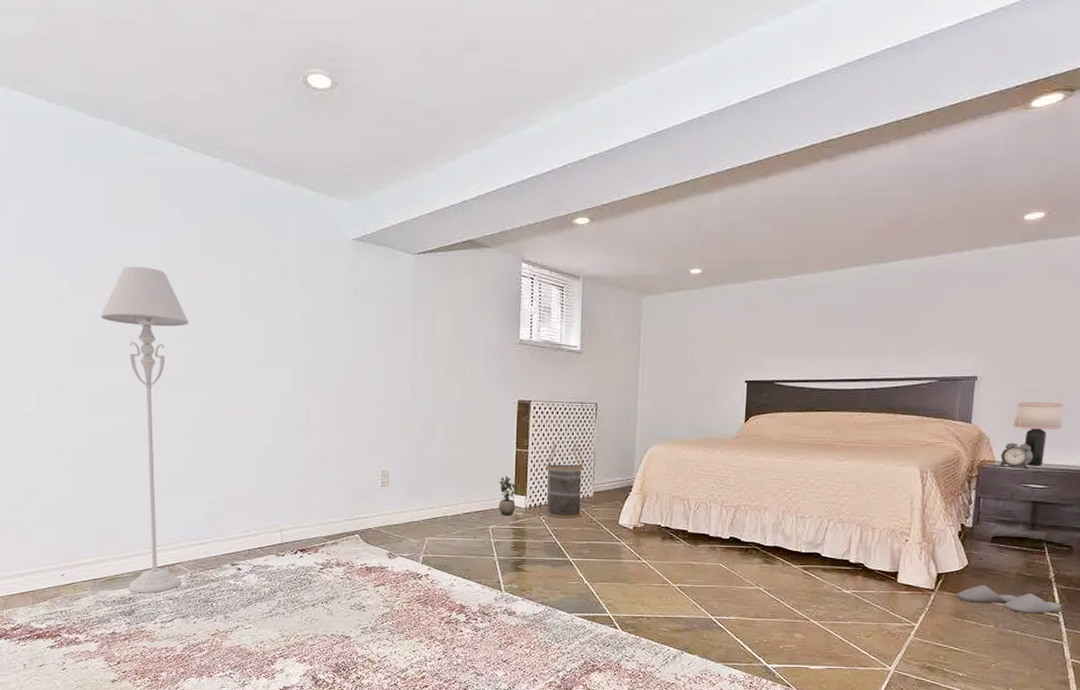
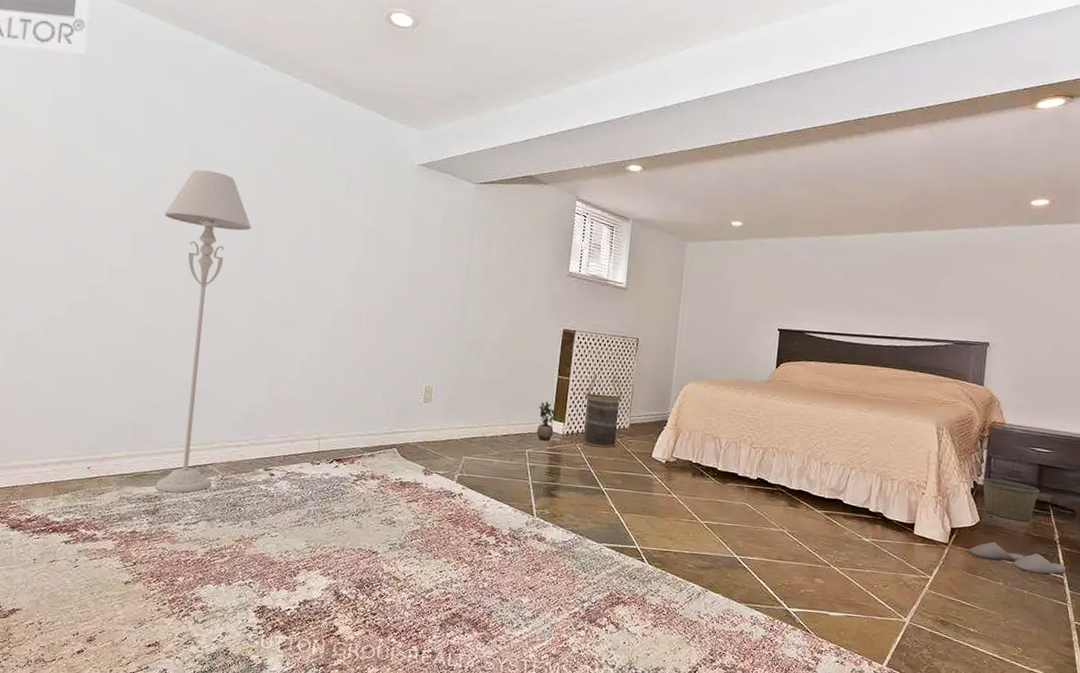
basket: none [970,519,1034,561] -> present [982,478,1040,522]
alarm clock: present [1000,442,1034,469] -> none [1009,407,1040,433]
table lamp: present [1013,401,1064,466] -> none [1021,370,1067,432]

